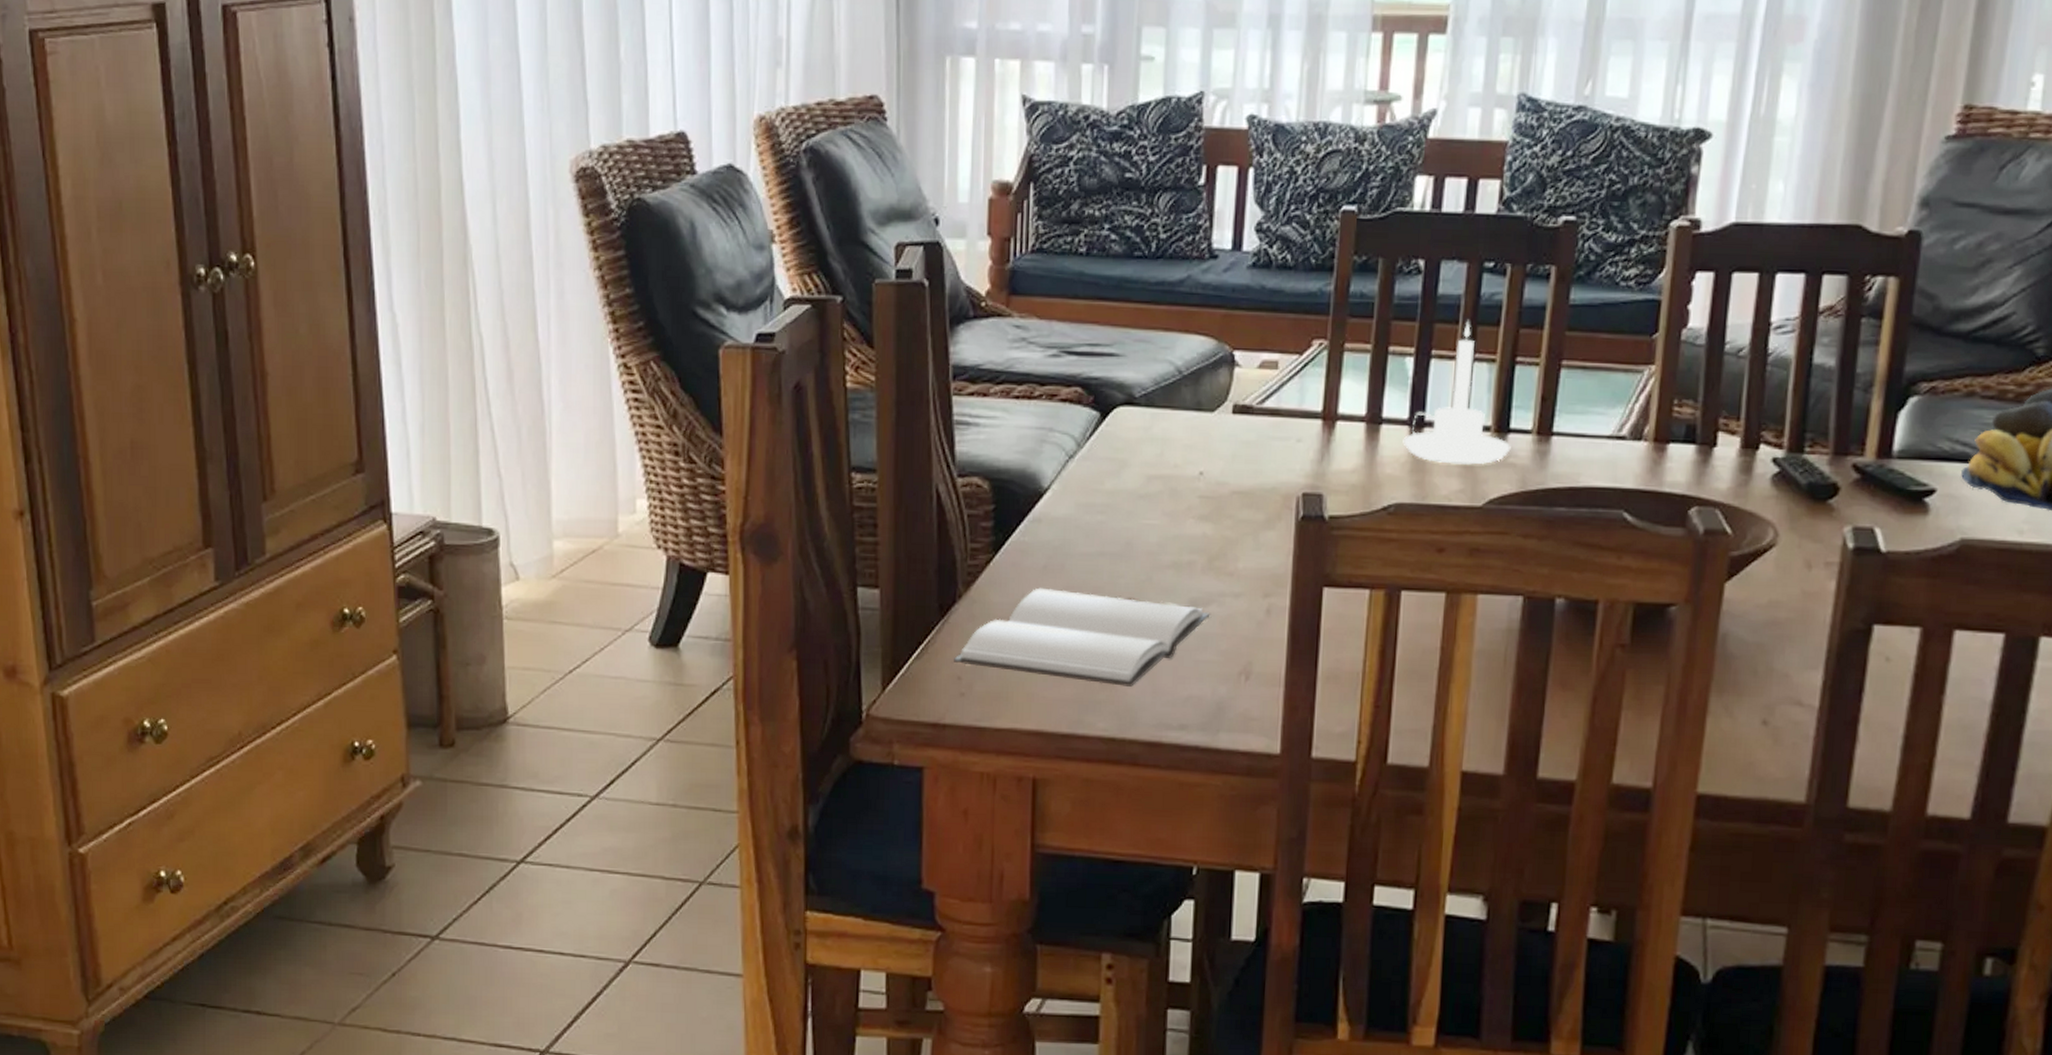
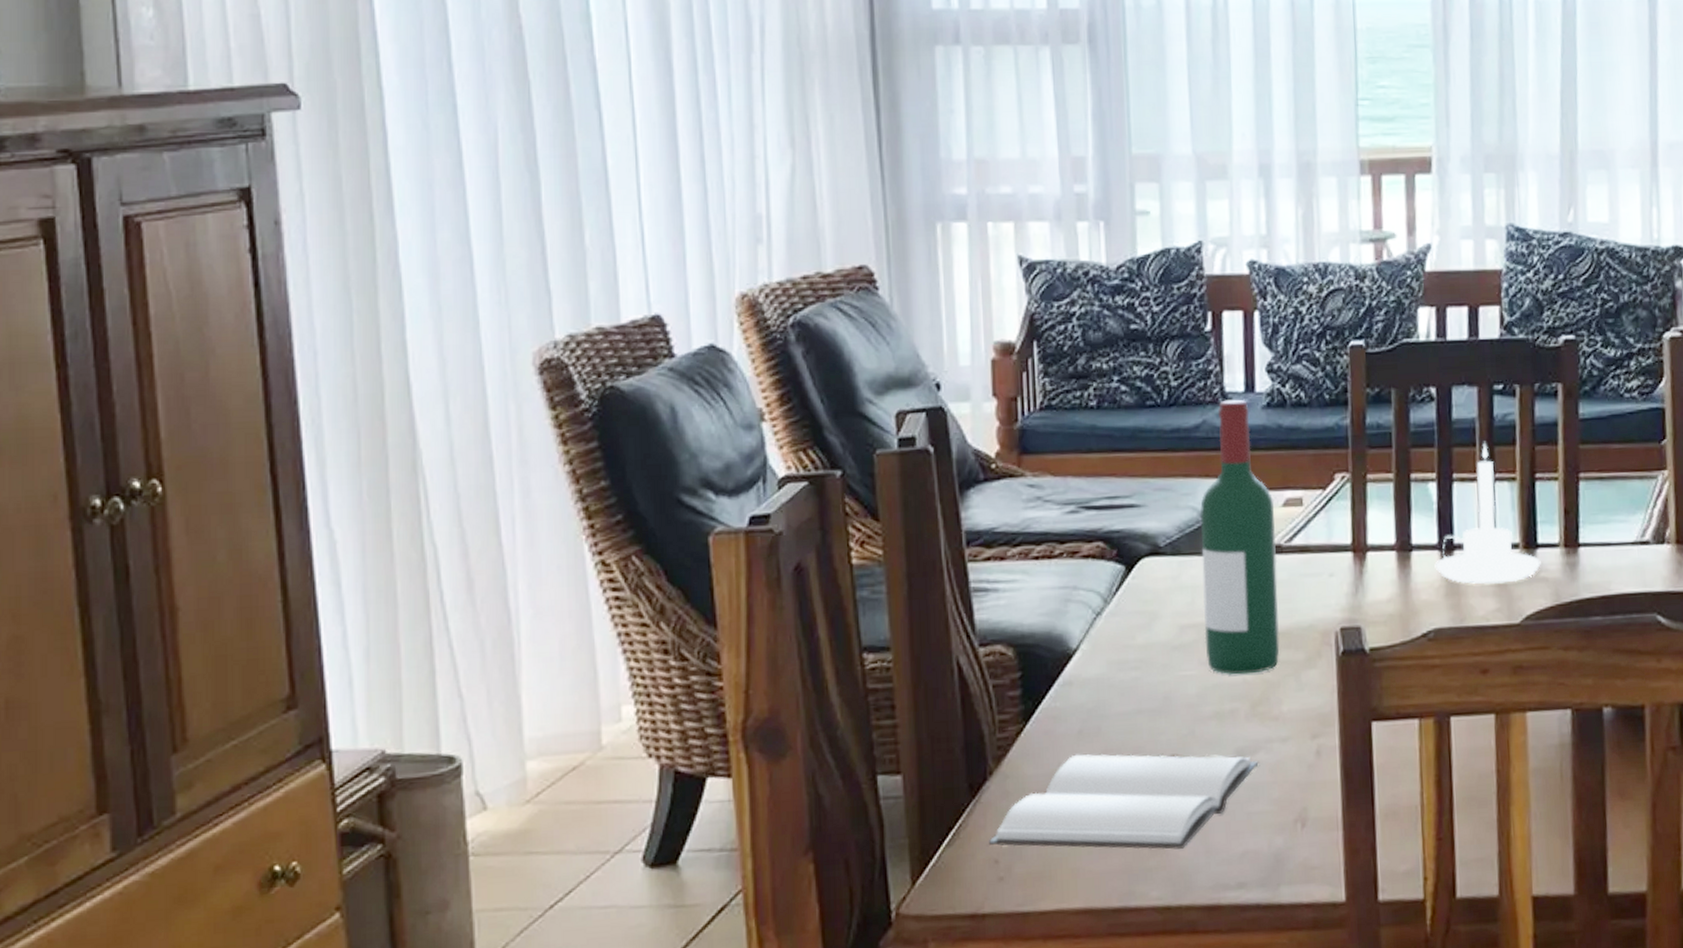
wine bottle: none [1170,256,1250,529] -> present [1200,399,1280,675]

